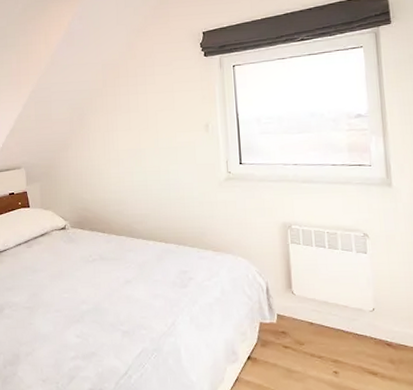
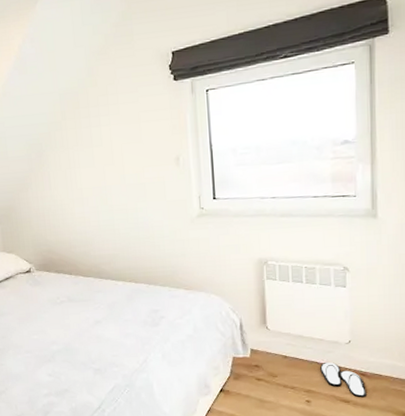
slippers: none [346,330,394,370] -> present [320,361,366,398]

